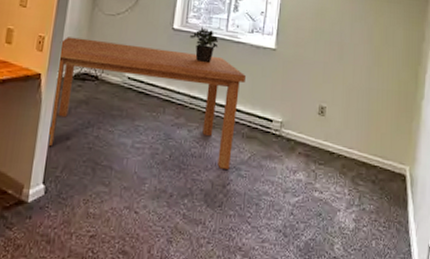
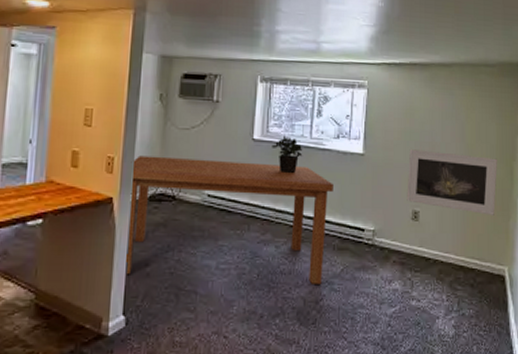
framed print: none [314,48,403,116] -> present [407,149,497,215]

